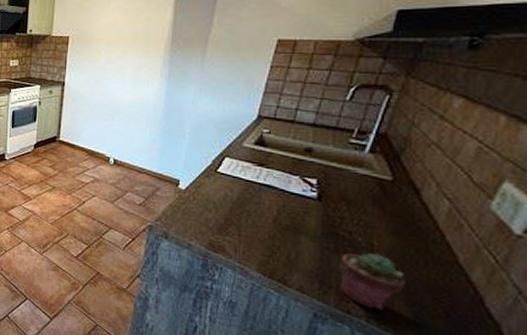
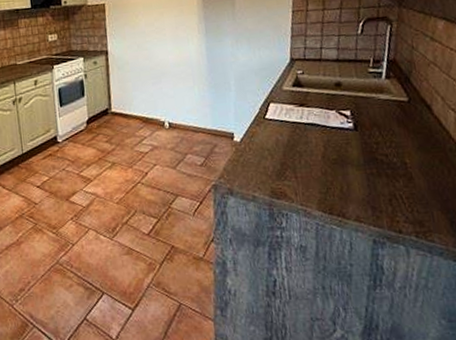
potted succulent: present [339,253,406,310] -> none [383,171,439,224]

